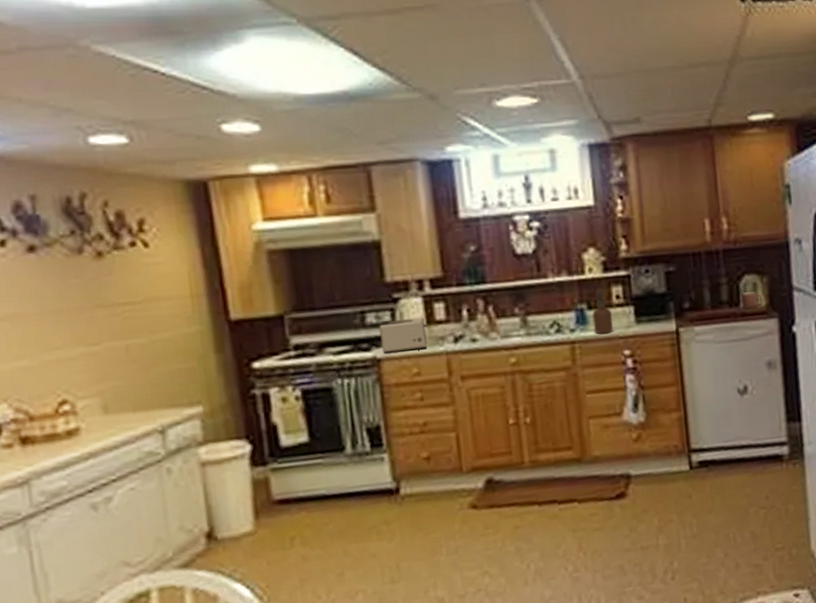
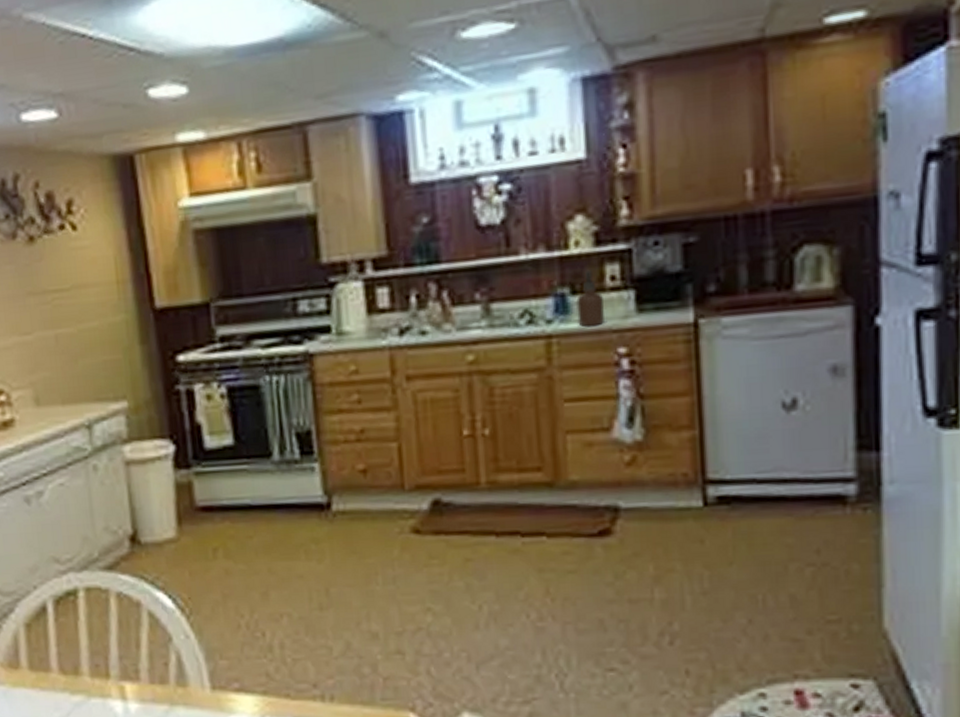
toaster: present [379,317,428,355] -> none [313,304,369,350]
mug: present [741,291,763,311] -> none [795,268,829,296]

